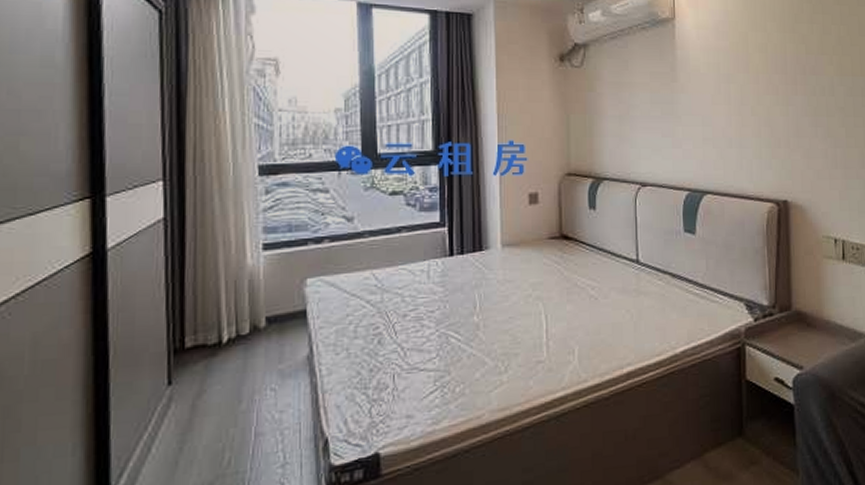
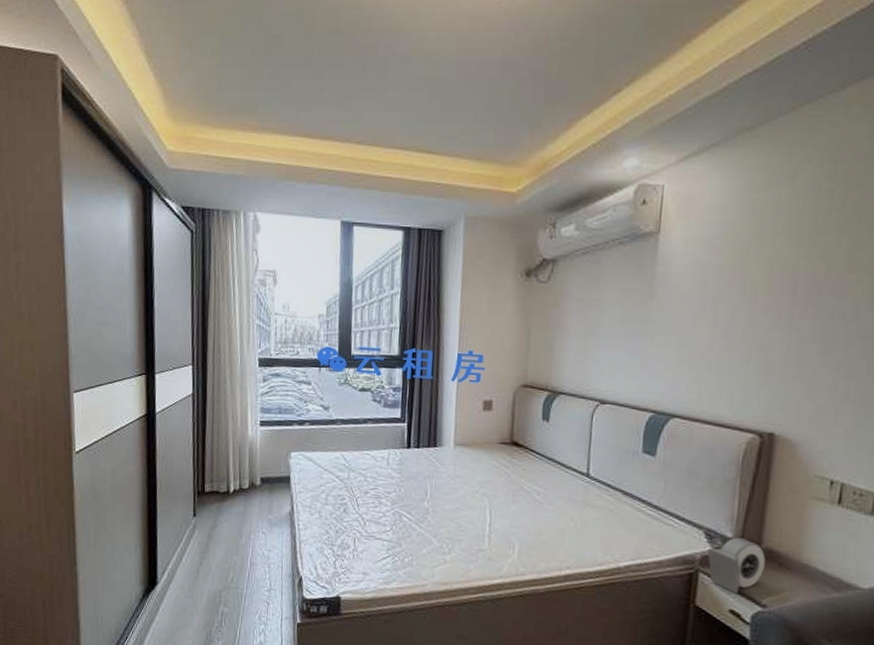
alarm clock: none [749,304,797,361] -> present [707,537,766,594]

